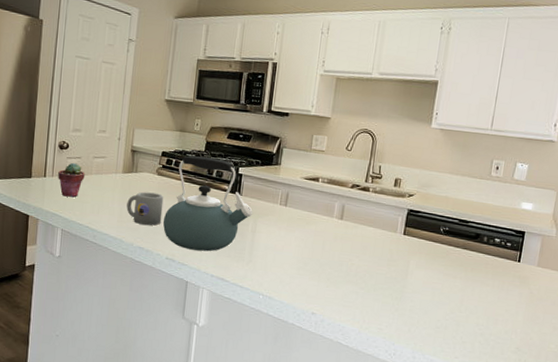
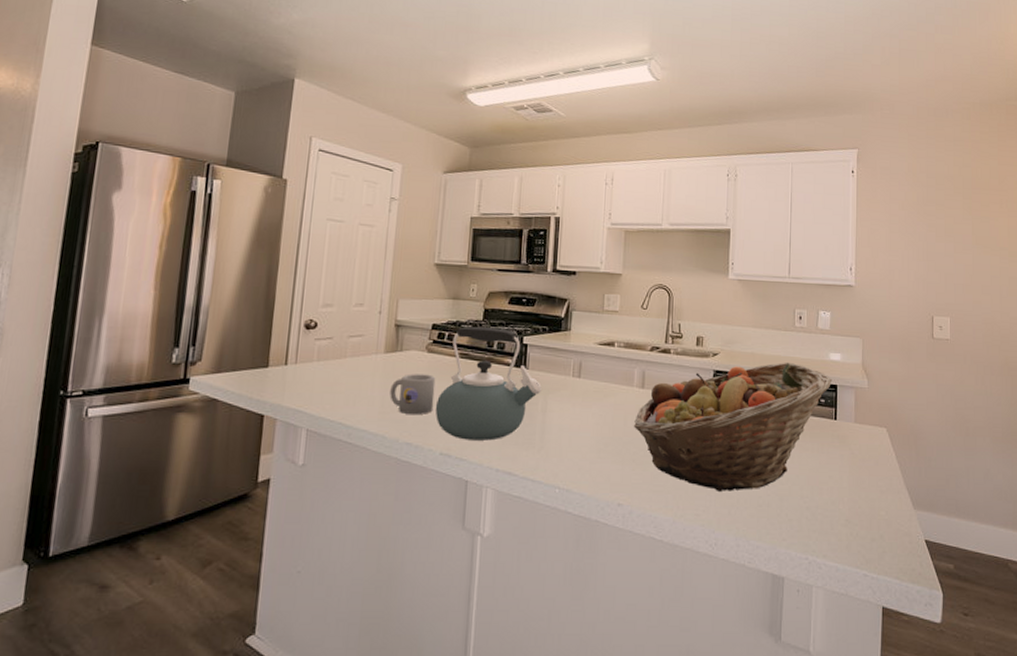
potted succulent: present [58,162,85,198] -> none [303,344,338,388]
fruit basket: none [331,207,521,314] -> present [634,363,833,493]

